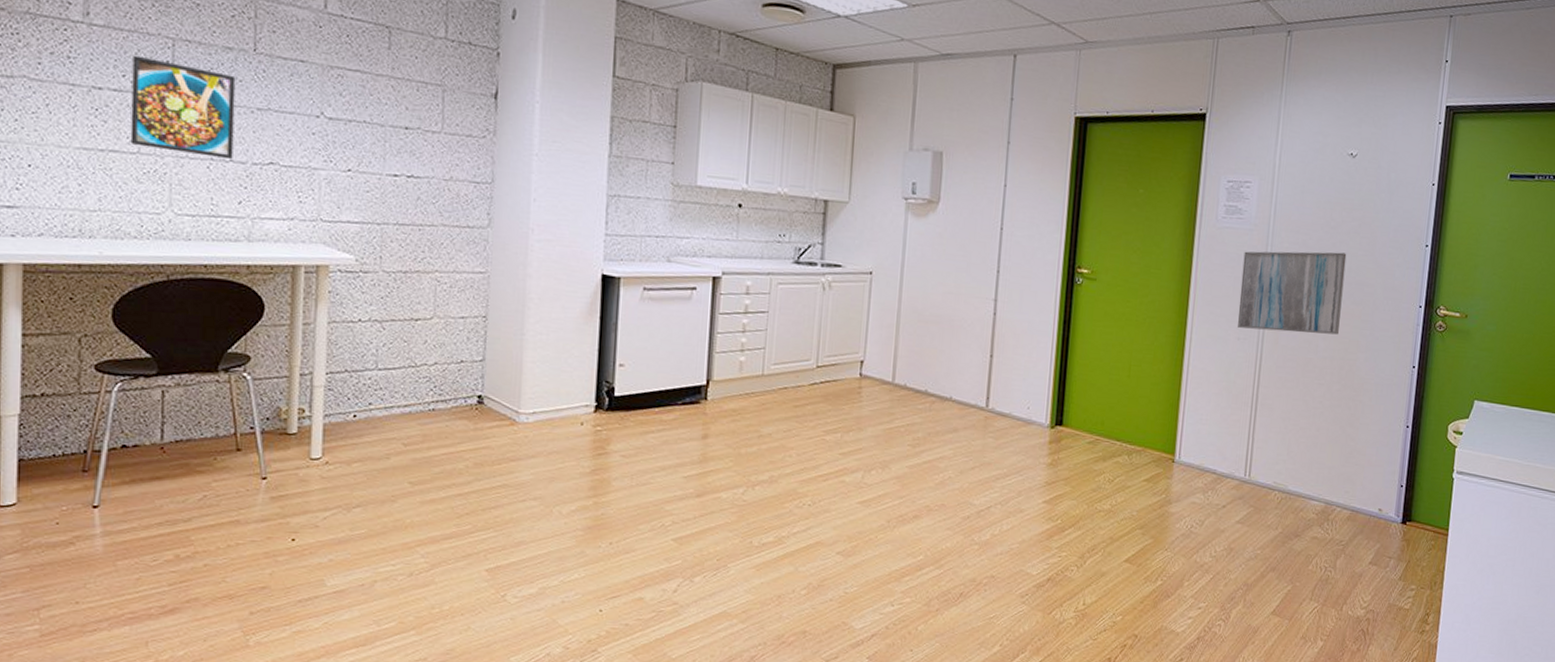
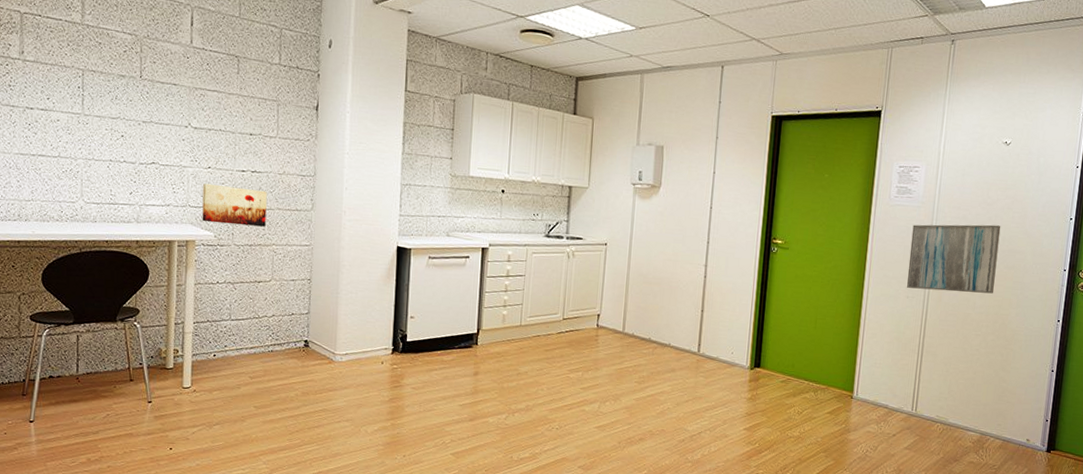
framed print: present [130,55,236,160] -> none [53,83,127,161]
wall art: none [338,191,428,248] -> present [202,183,267,227]

